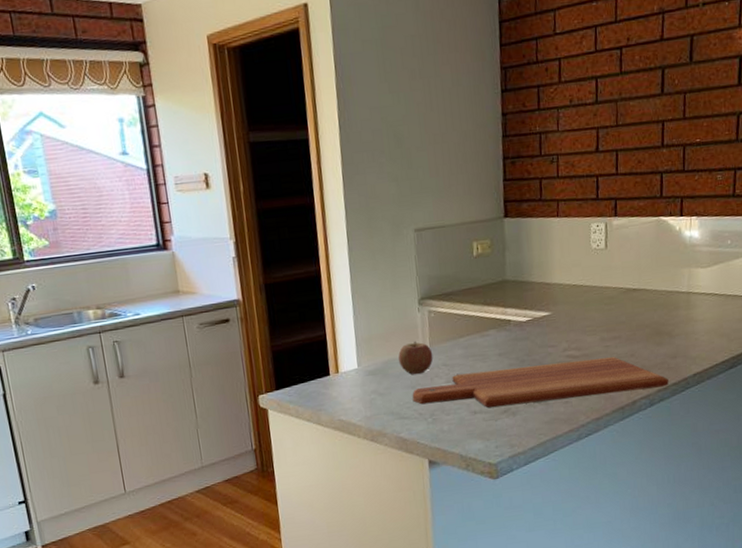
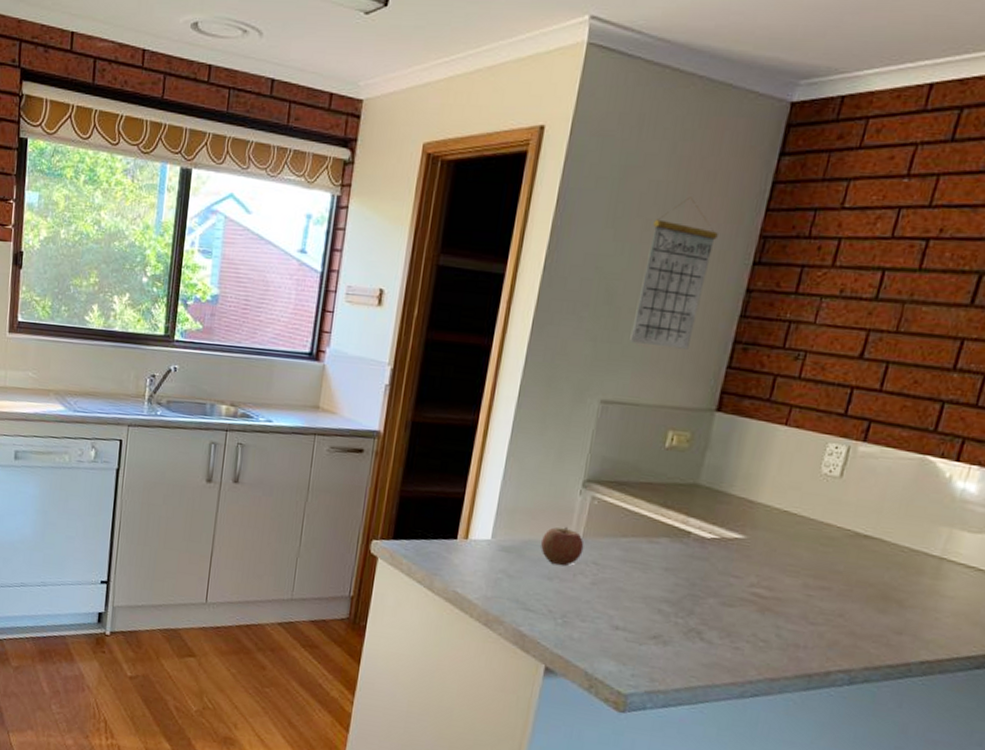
cutting board: present [412,357,669,408] -> none [545,578,883,666]
calendar: none [417,45,471,176] -> present [629,197,718,349]

